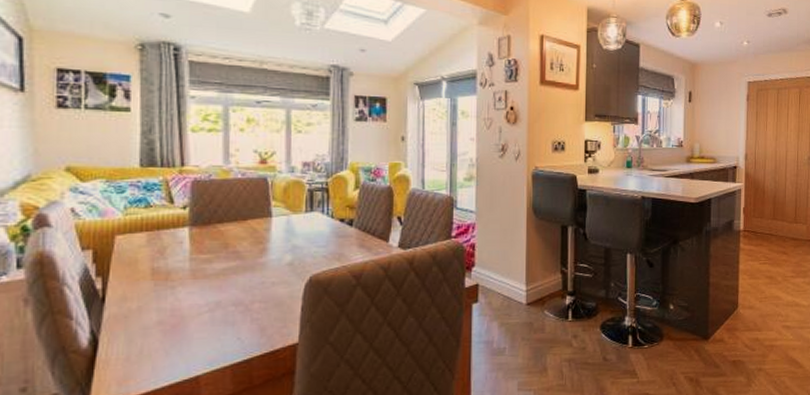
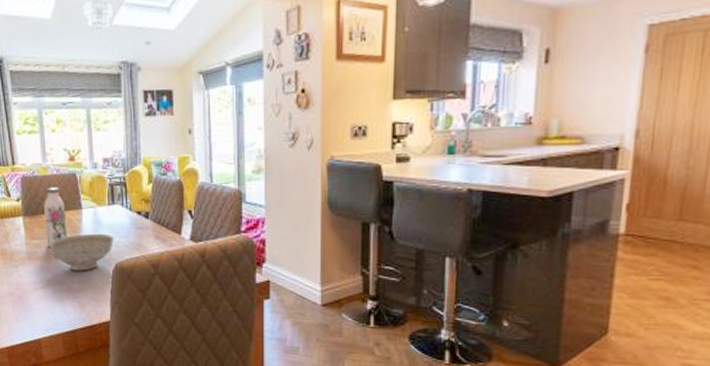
water bottle: none [220,192,250,261] -> present [44,187,68,246]
decorative bowl: none [223,244,311,288] -> present [49,233,115,271]

